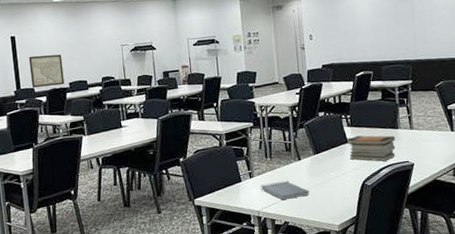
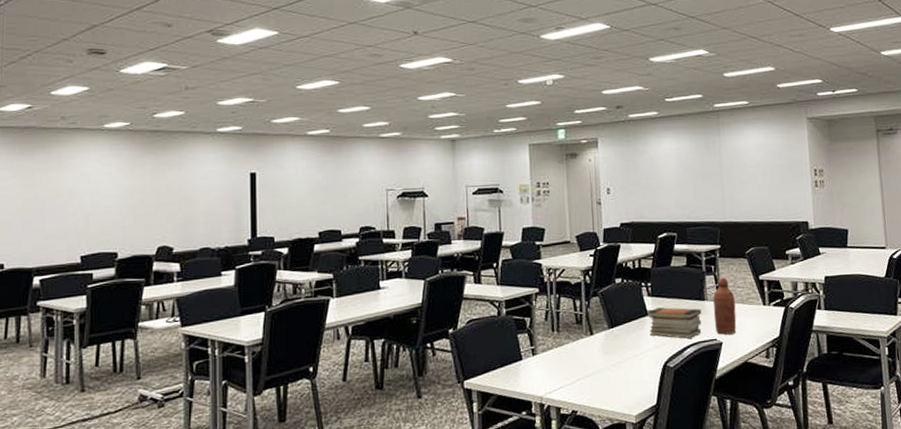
wall art: present [28,54,65,88] -> none [270,197,313,236]
spiral notebook: present [260,180,310,200] -> none [544,359,603,383]
bottle: none [406,108,427,157] -> present [713,277,737,335]

